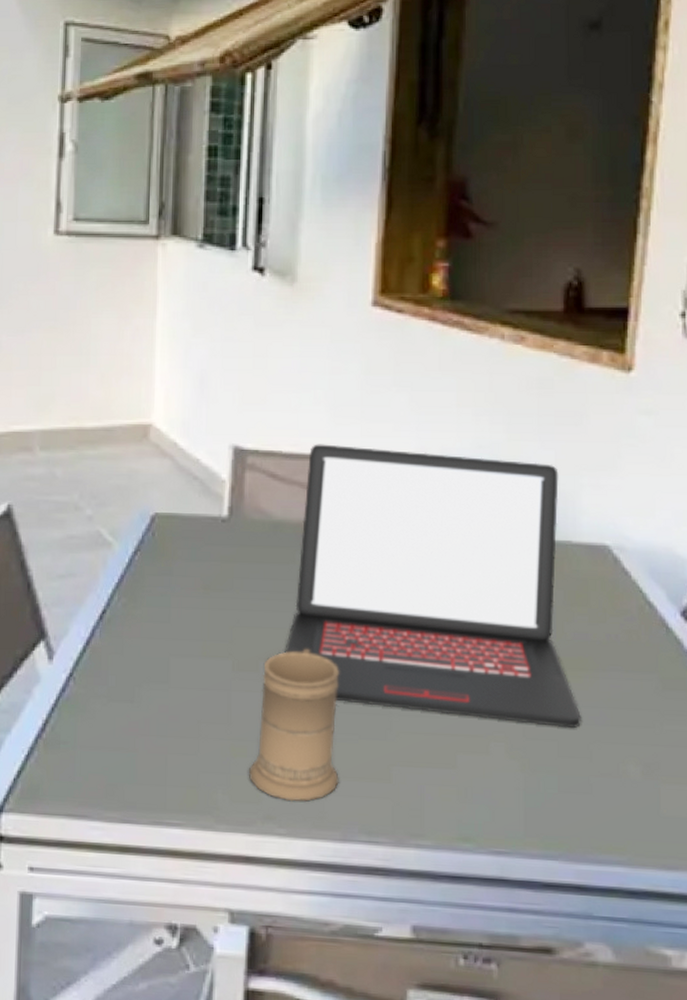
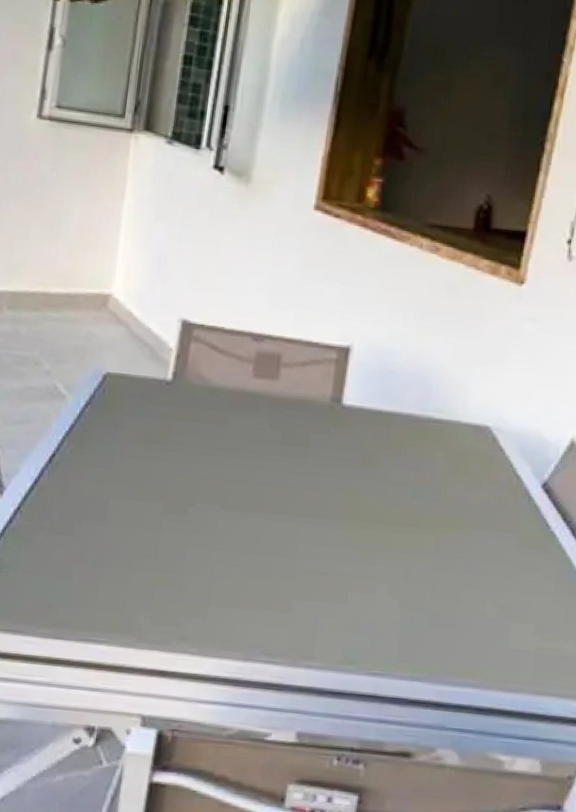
mug: present [249,648,339,802] -> none [169,497,256,626]
laptop: present [285,444,582,728] -> none [210,323,456,574]

